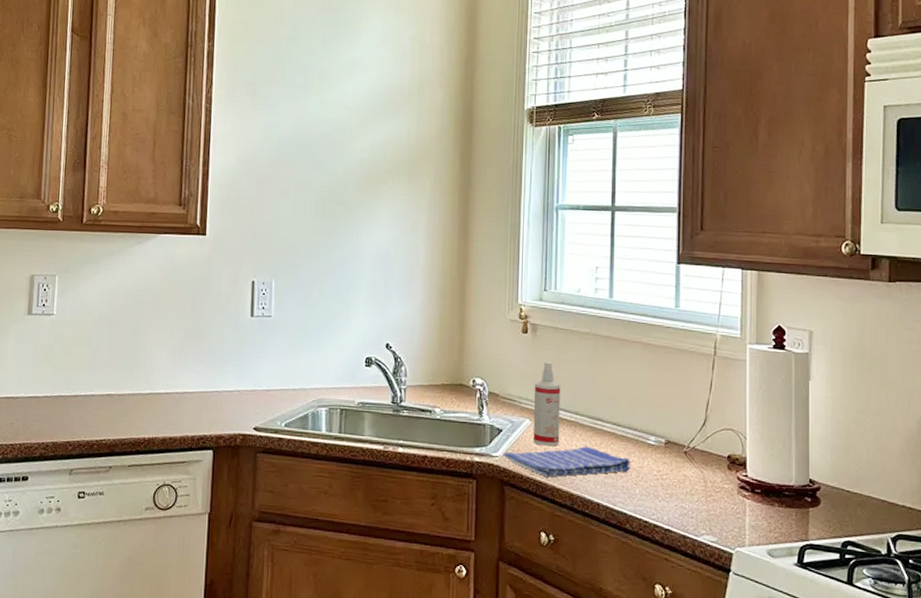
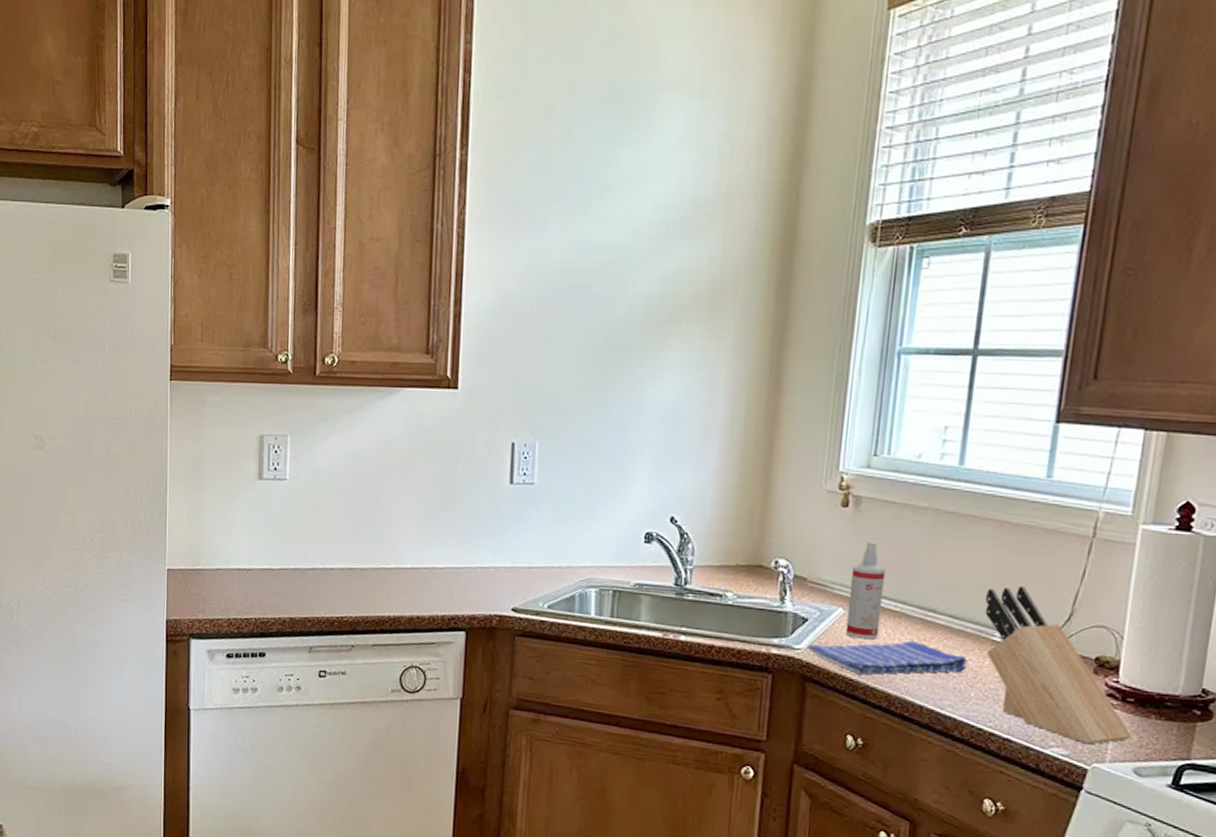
knife block: none [639,397,763,531] -> present [984,586,1132,745]

